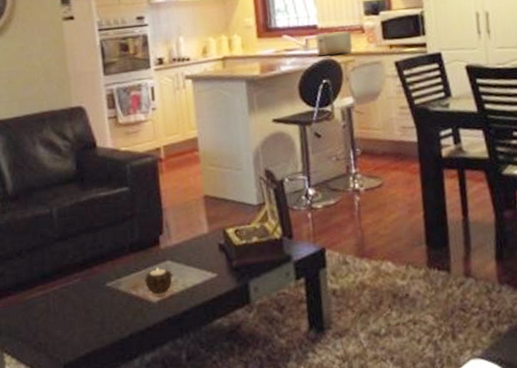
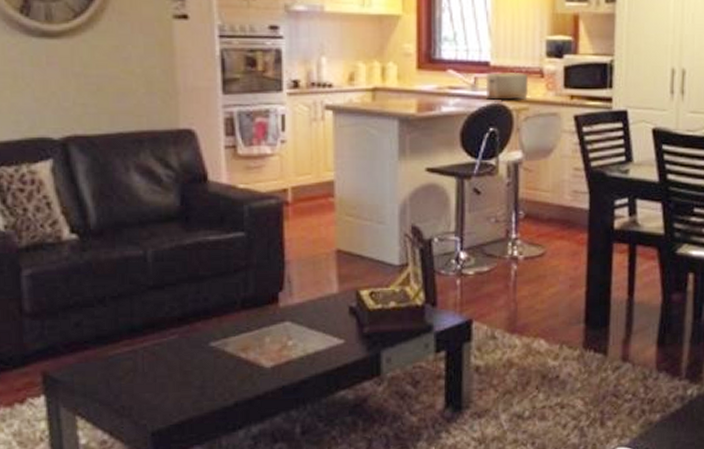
candle: present [144,268,173,296] -> none [257,329,292,361]

